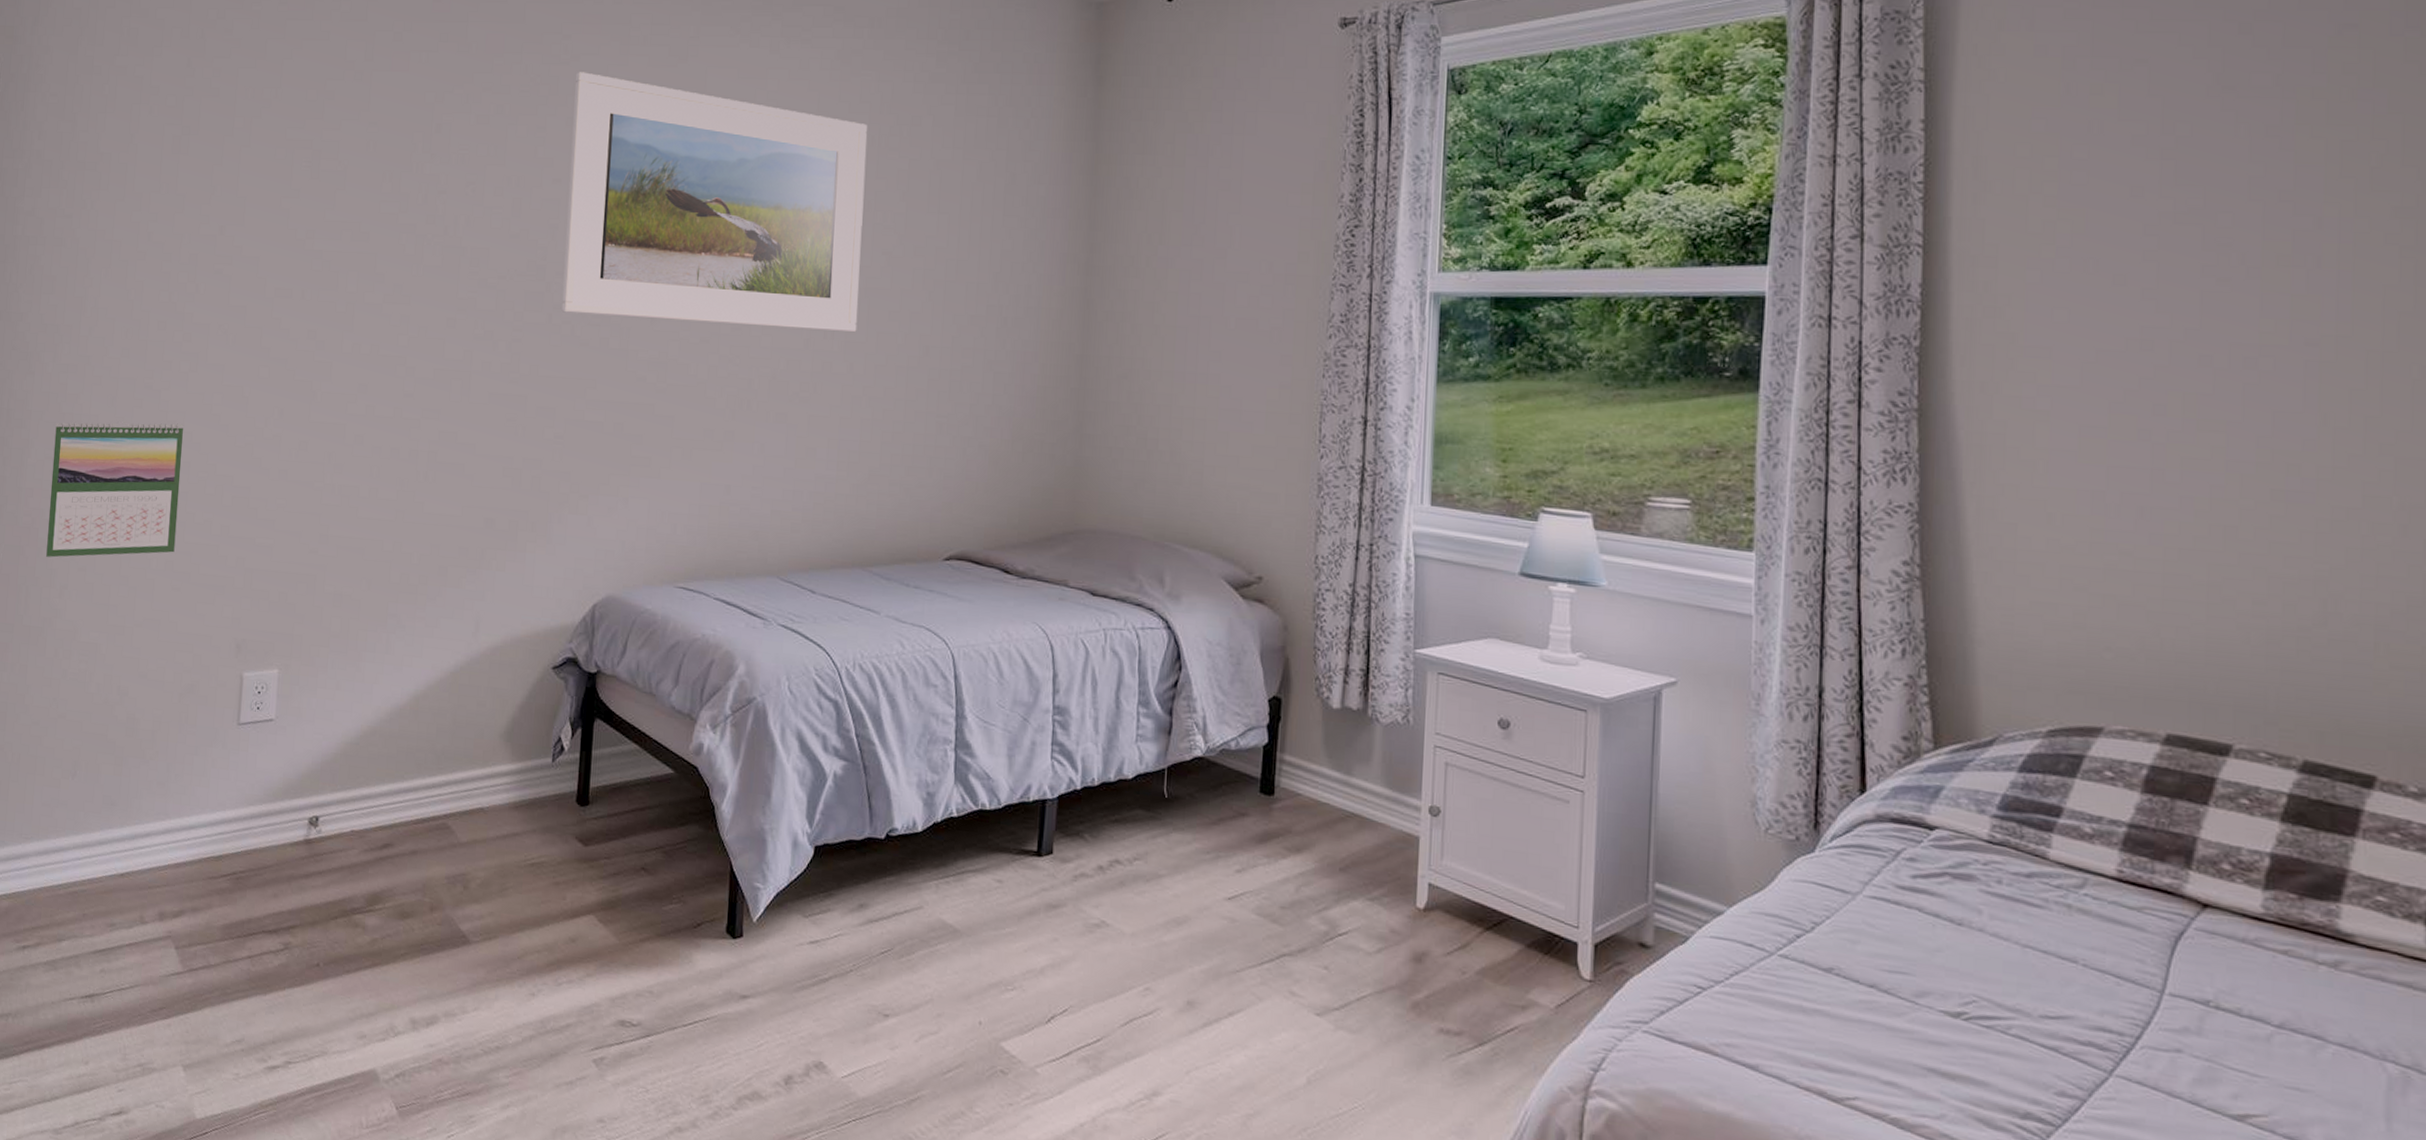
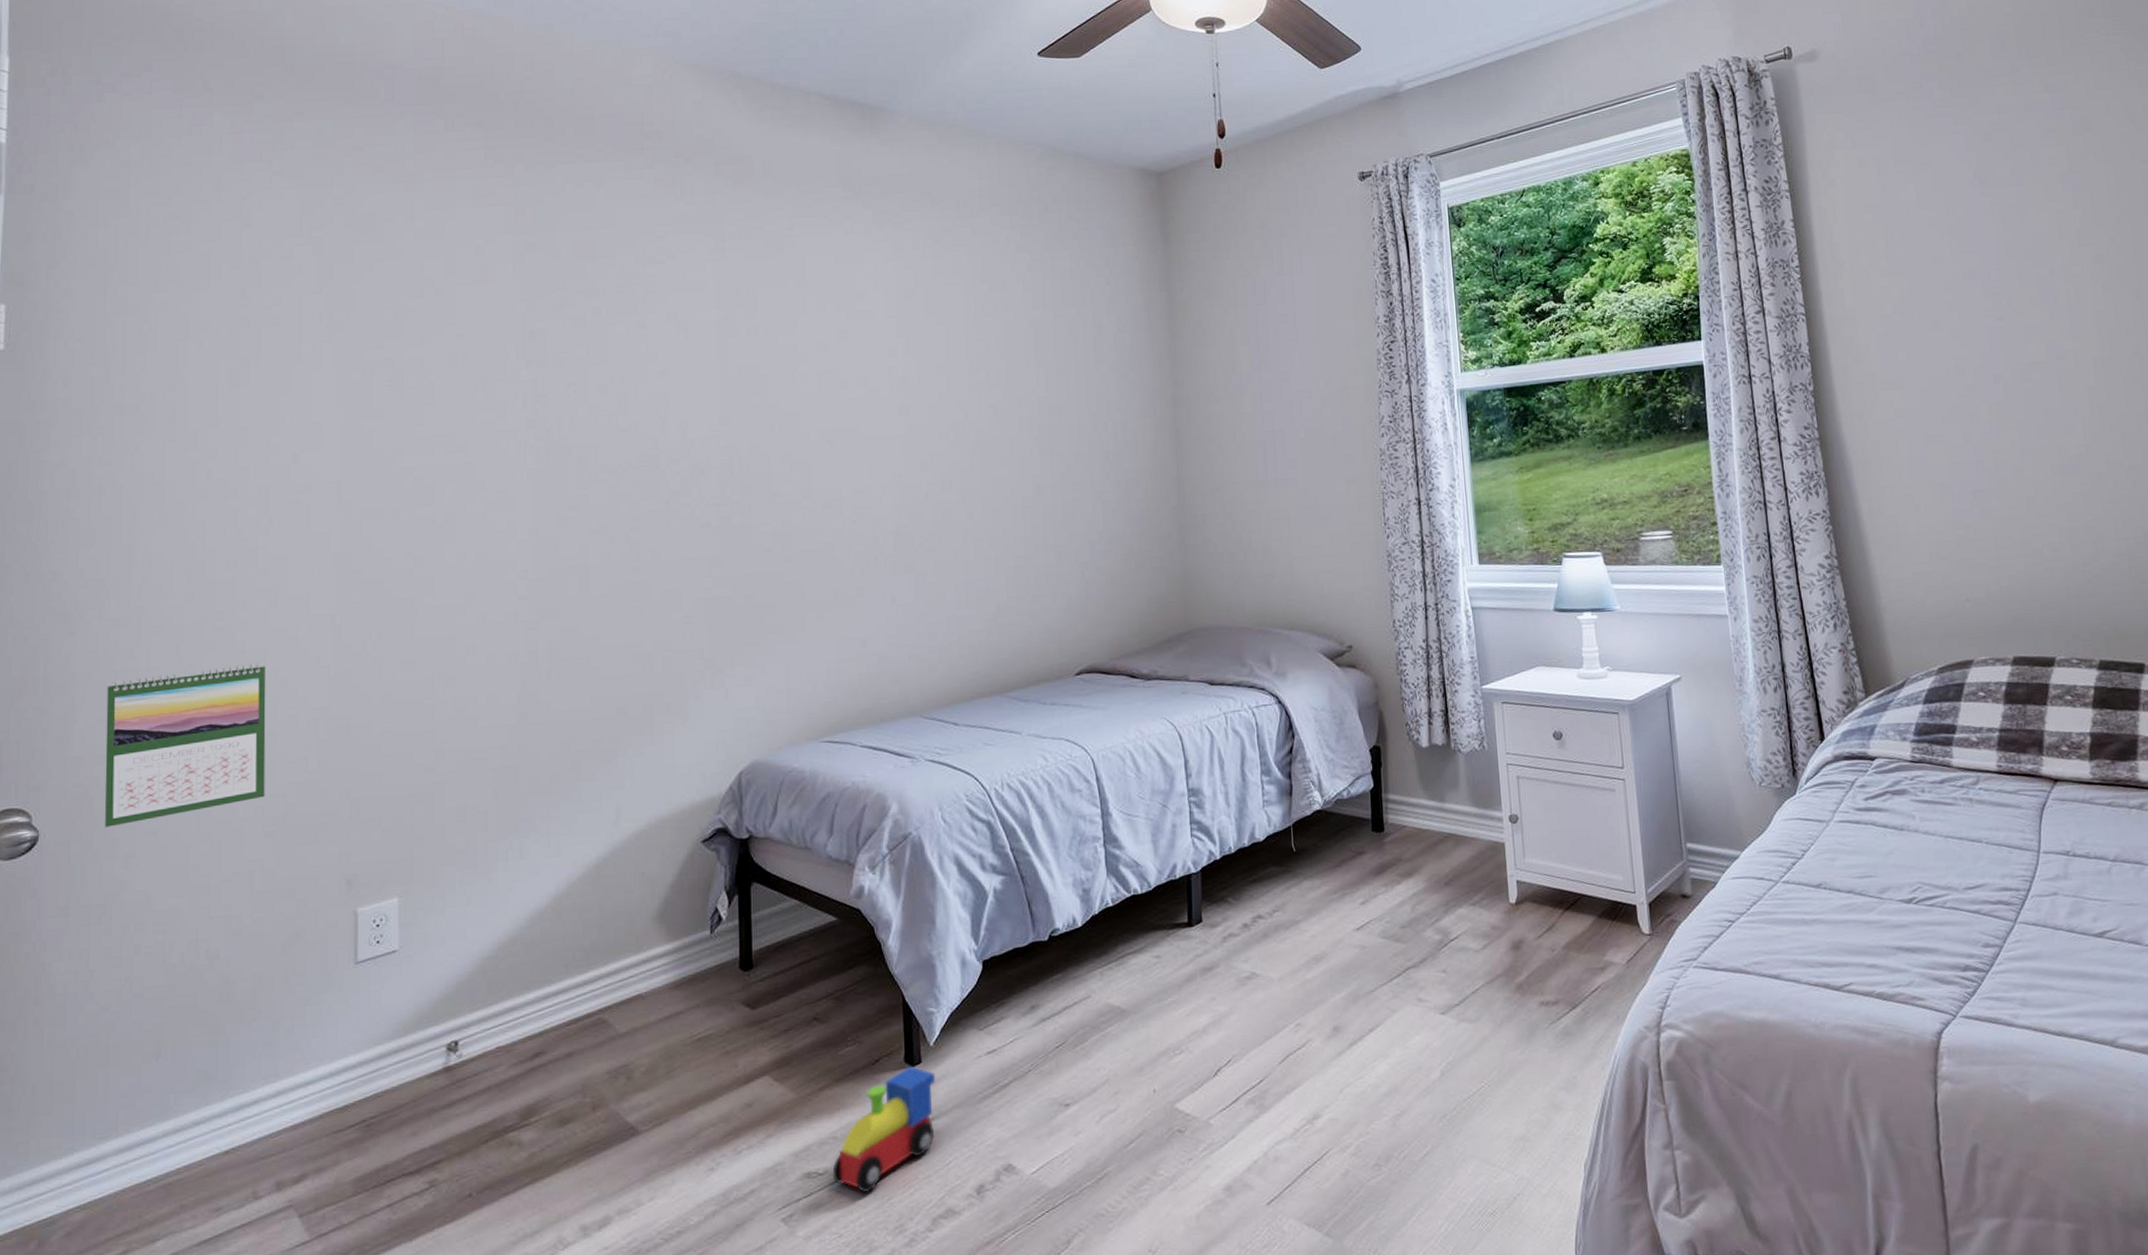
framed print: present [561,72,867,333] -> none [673,269,973,498]
toy train: none [645,938,756,1055] -> present [832,1066,936,1193]

